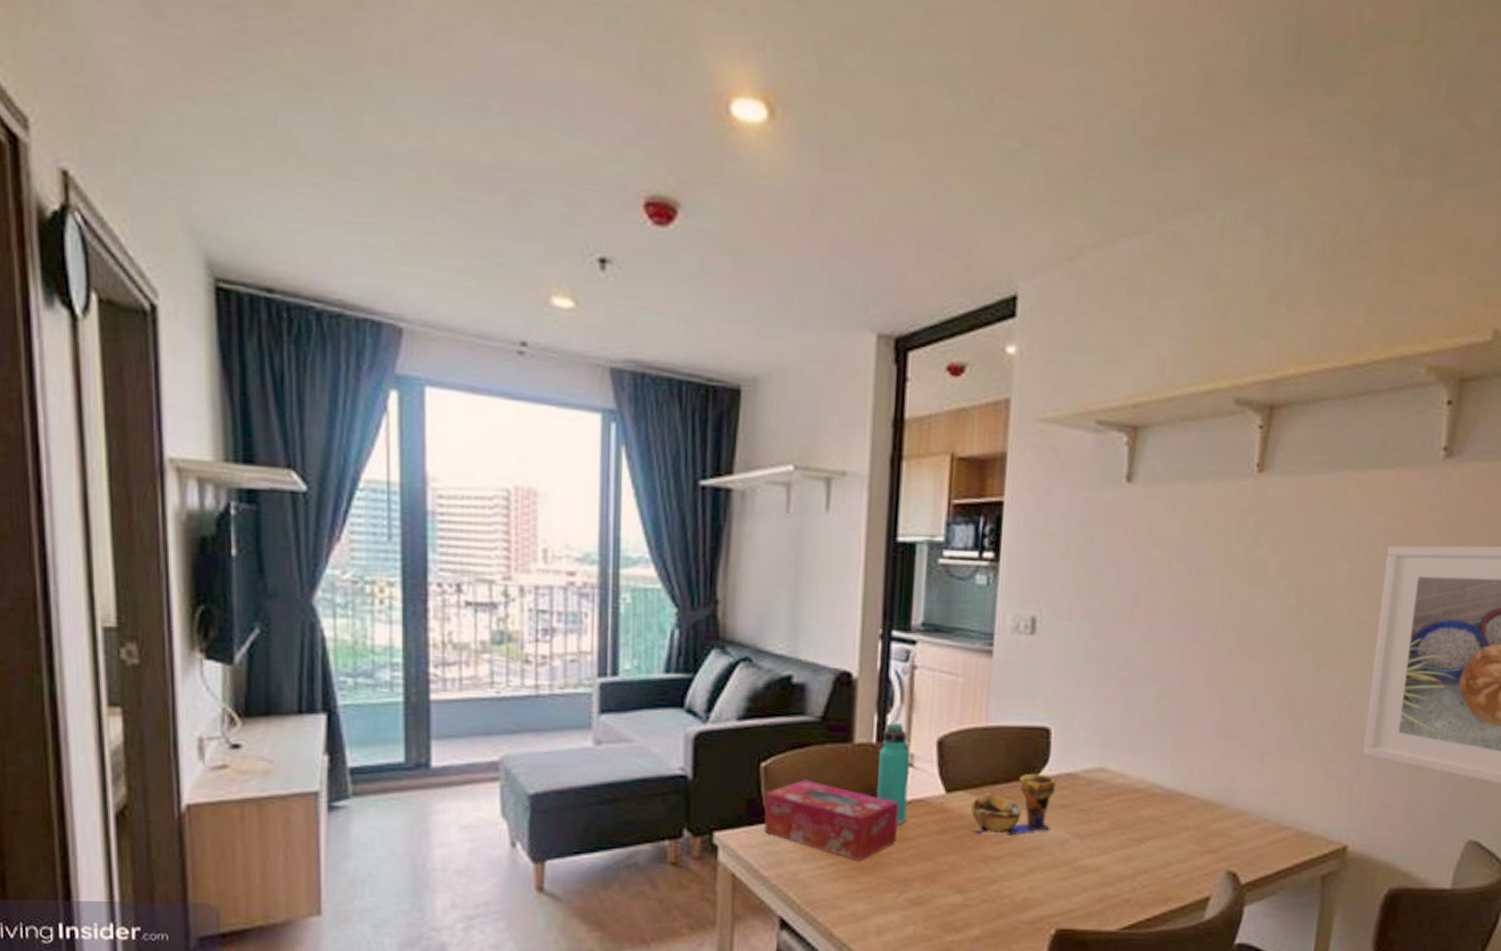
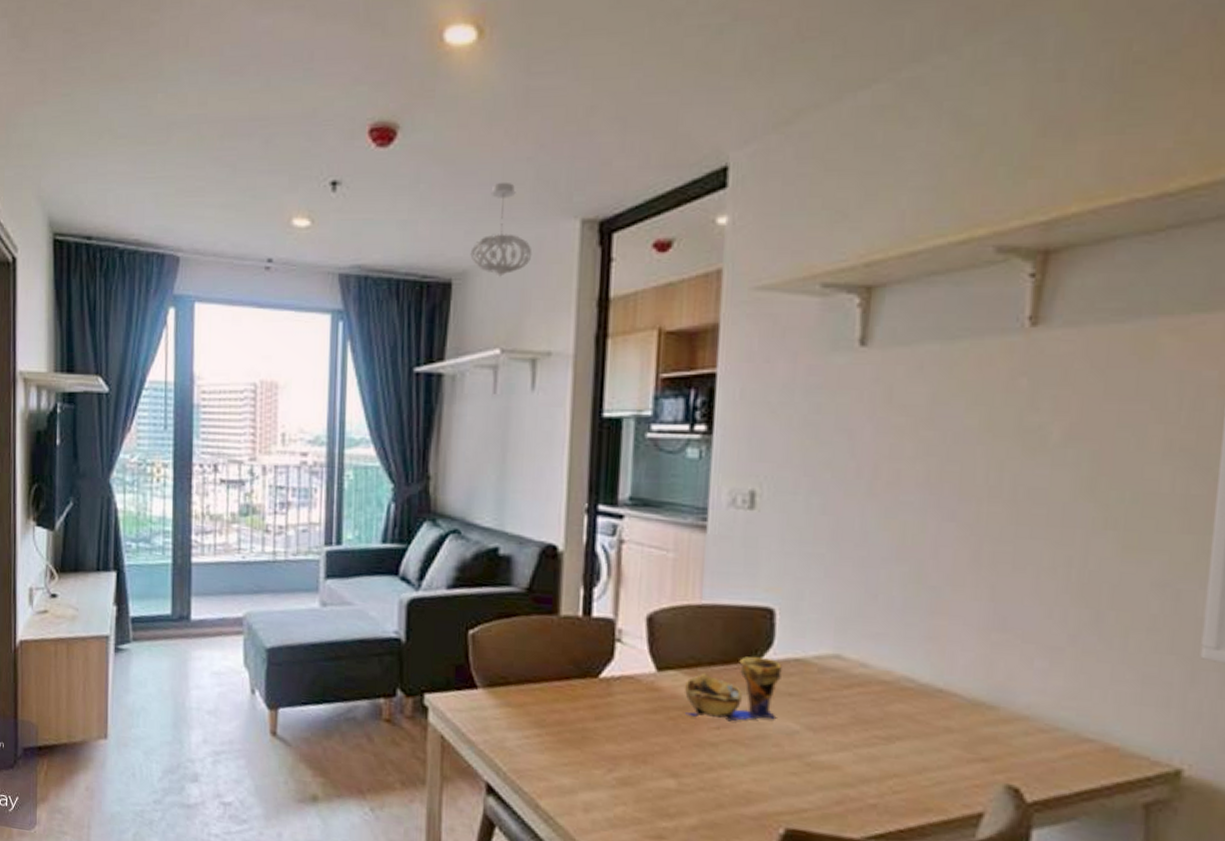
pendant light: none [761,283,827,387] -> present [470,182,532,277]
tissue box: present [763,779,898,860] -> none [471,649,606,734]
thermos bottle: present [876,723,910,826] -> none [582,597,618,701]

